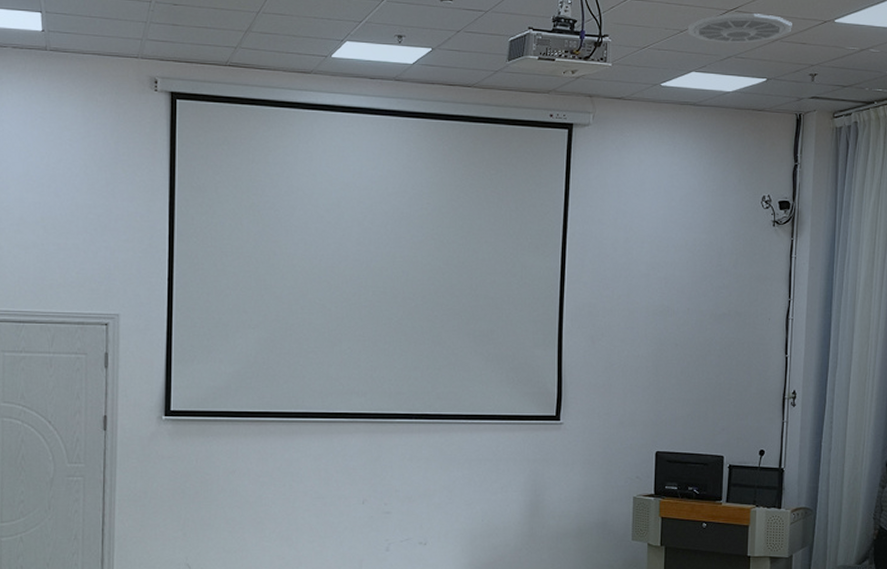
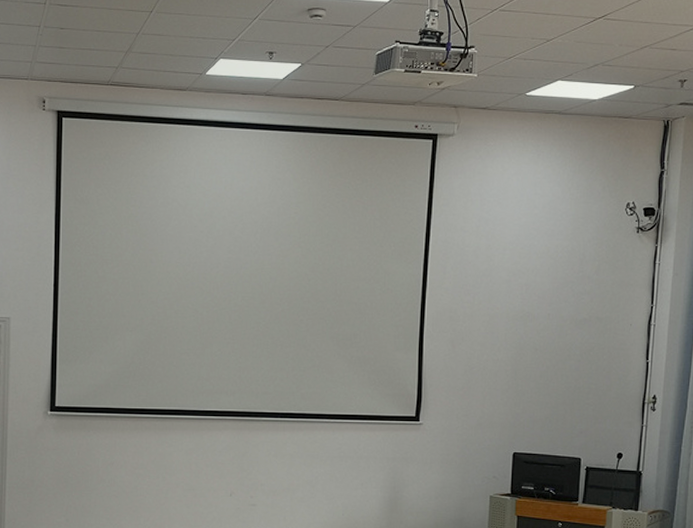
ceiling vent: present [687,13,792,44] -> none [554,21,662,52]

